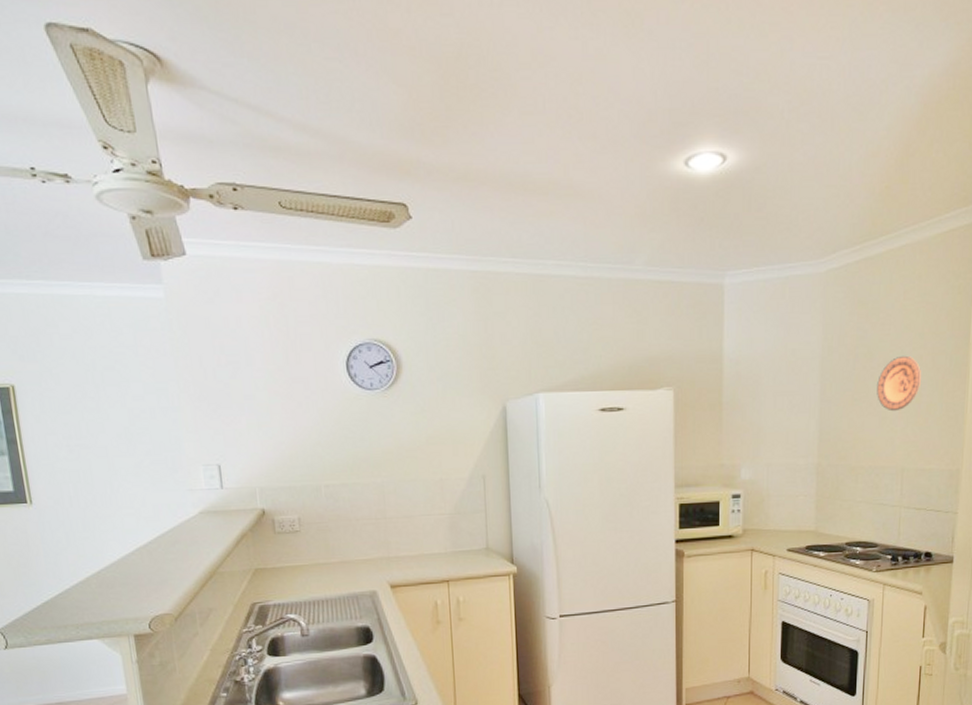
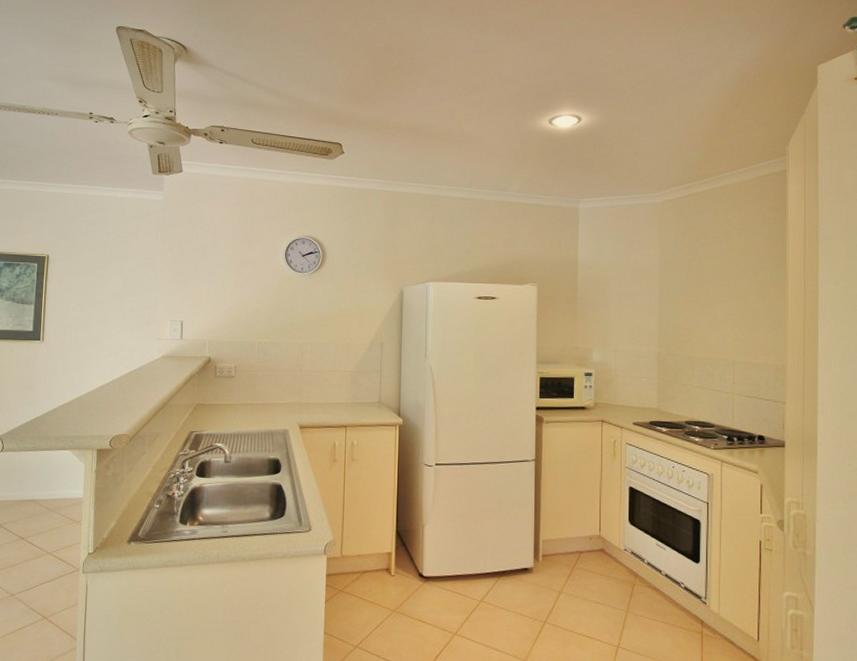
decorative plate: present [877,355,921,412] -> none [708,269,745,314]

